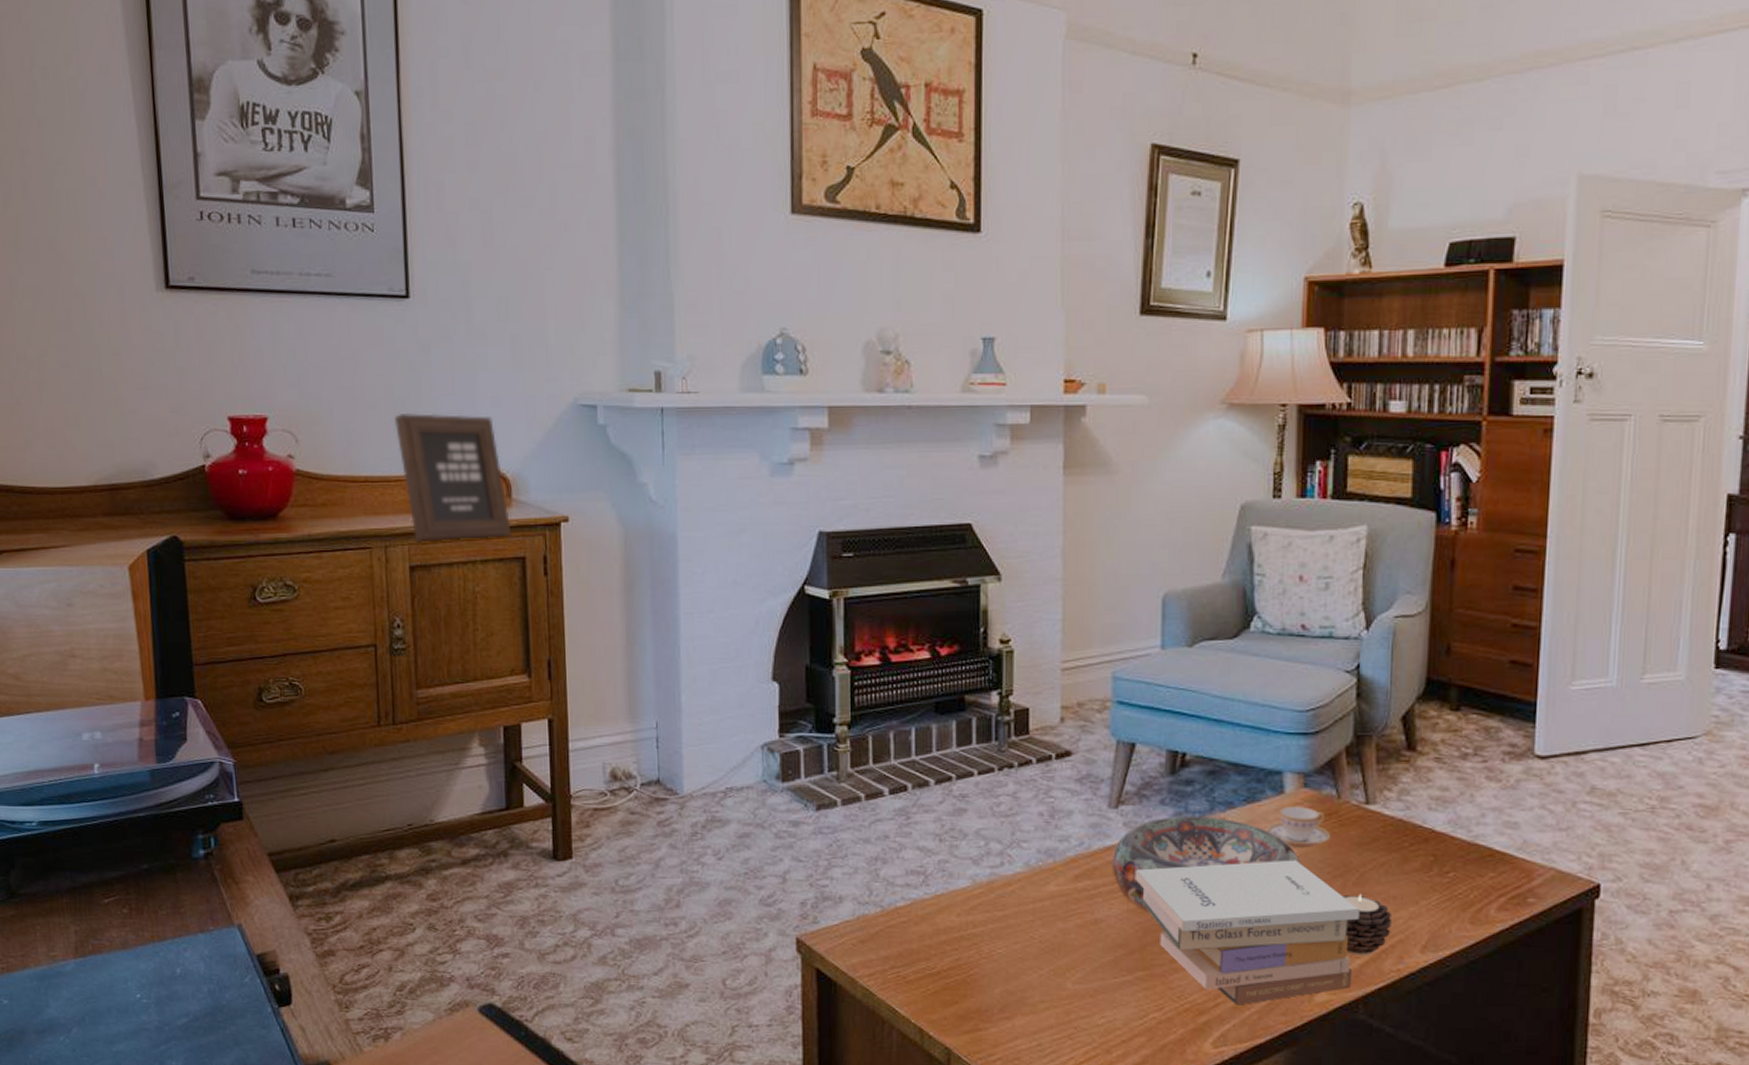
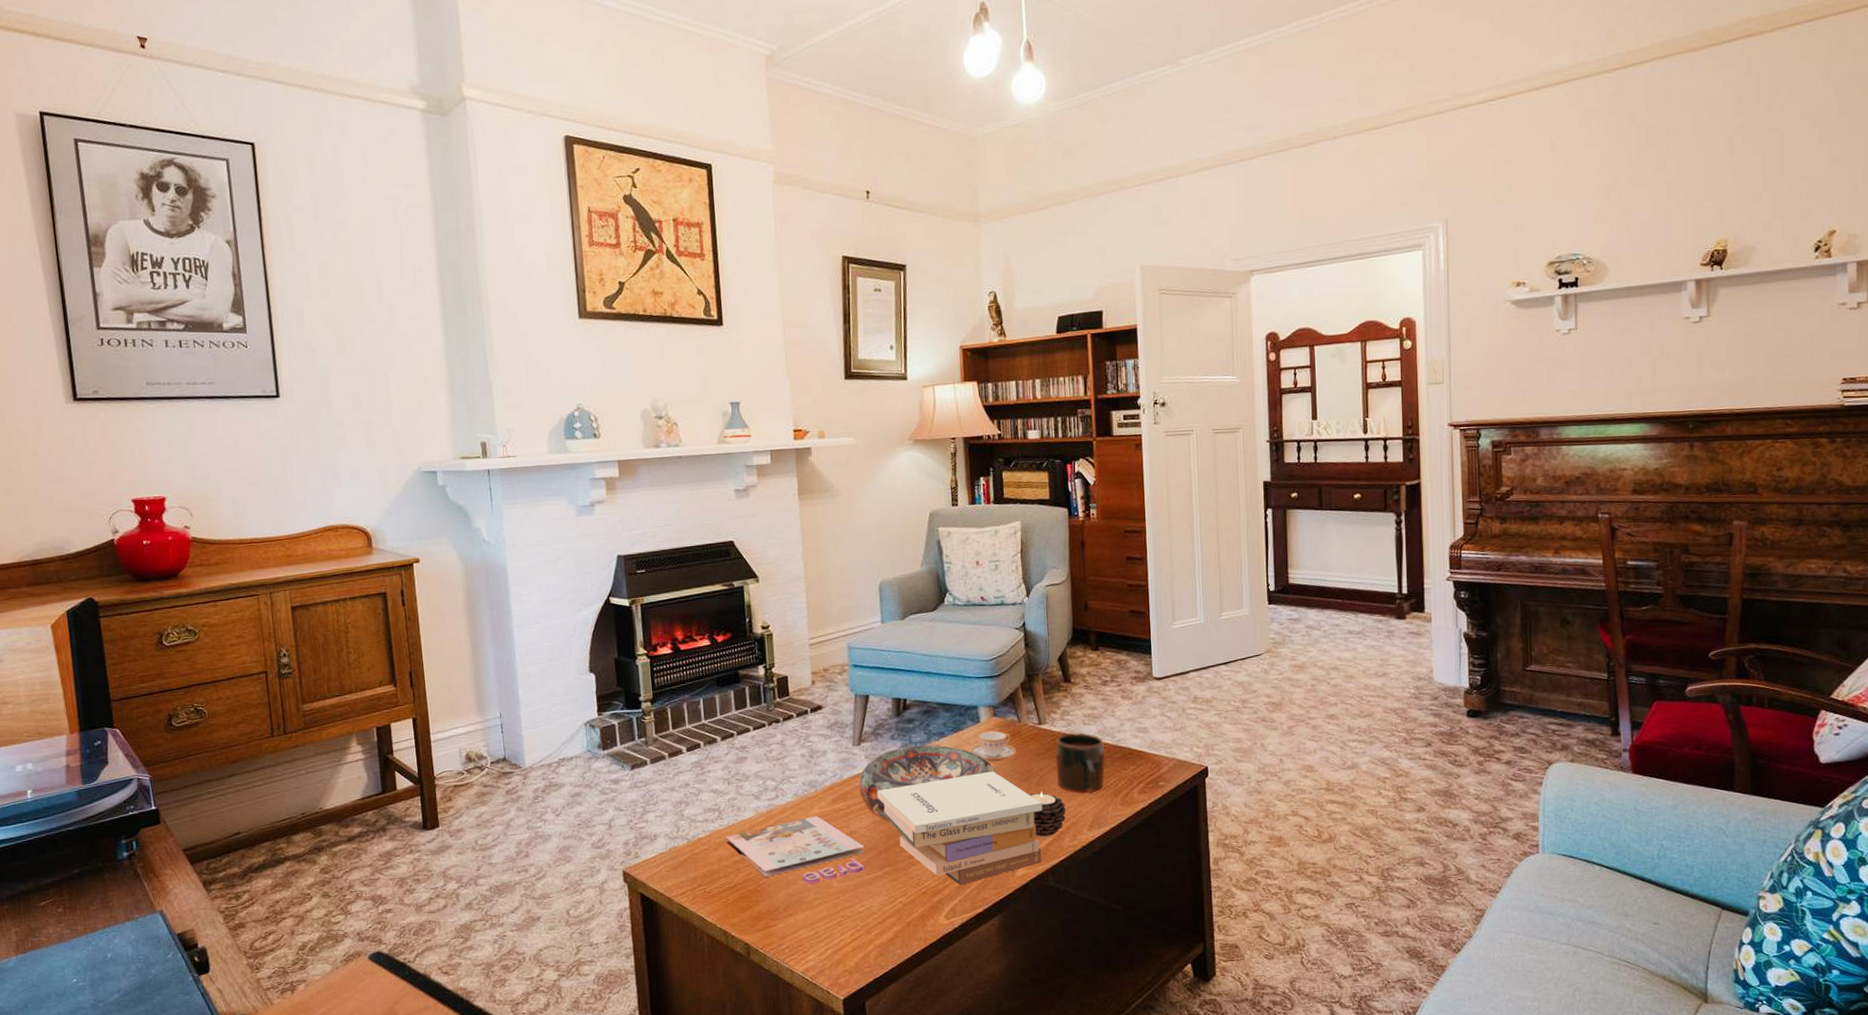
picture frame: present [394,412,512,543] -> none [272,484,374,588]
magazine: none [930,893,1113,983] -> present [725,815,865,885]
mug: none [1383,818,1456,904] -> present [1055,732,1106,794]

